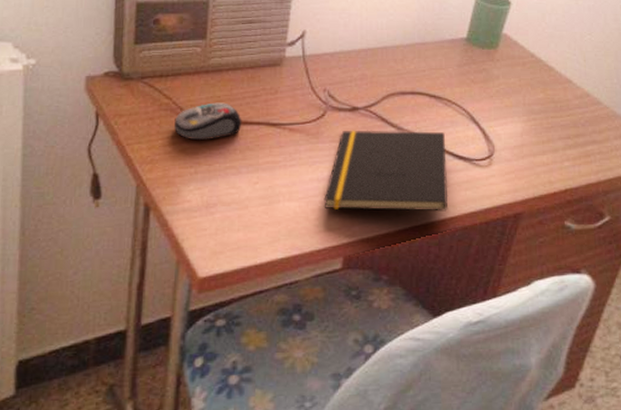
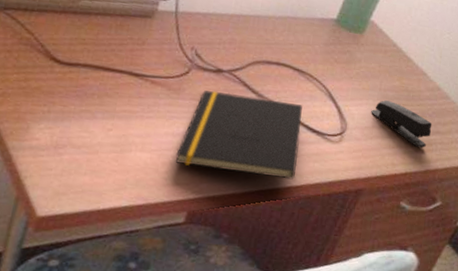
computer mouse: present [174,102,242,141] -> none [32,44,105,81]
stapler: none [518,115,587,161] -> present [371,100,432,149]

